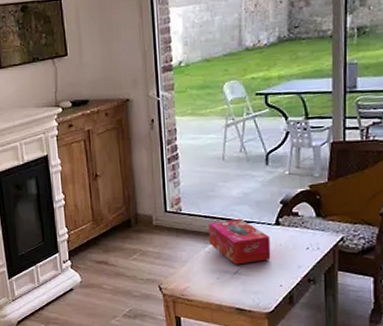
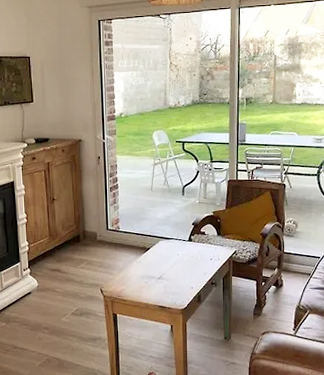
tissue box: present [209,218,271,265] -> none [140,235,185,272]

